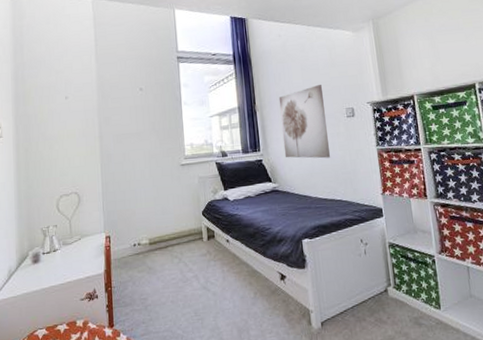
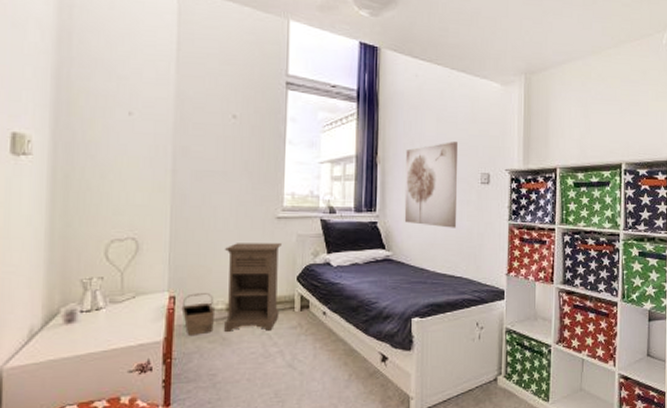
basket: none [115,231,142,267] -> present [181,293,216,335]
nightstand: none [144,185,192,262] -> present [224,243,281,332]

